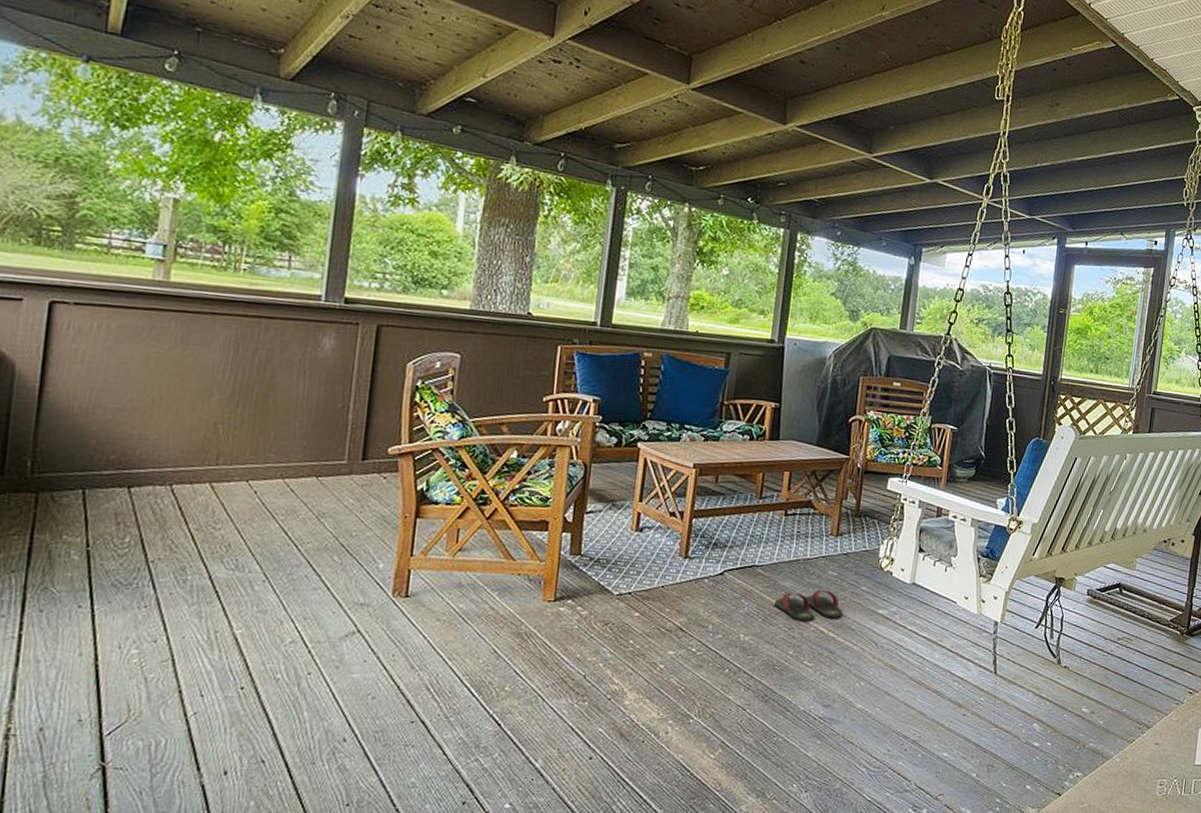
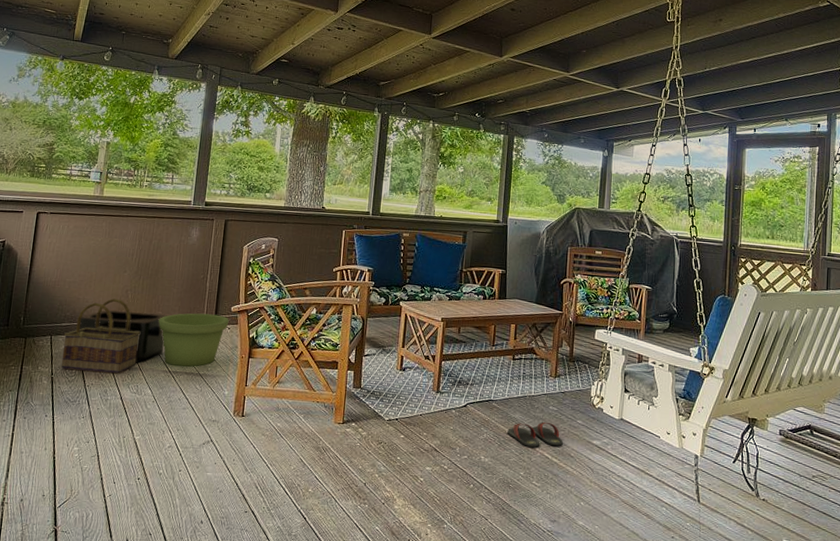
basket: none [104,434,241,544] -> present [61,298,141,374]
cooler: none [133,451,284,528] -> present [79,310,167,364]
pot: none [270,456,385,532] -> present [158,313,229,367]

